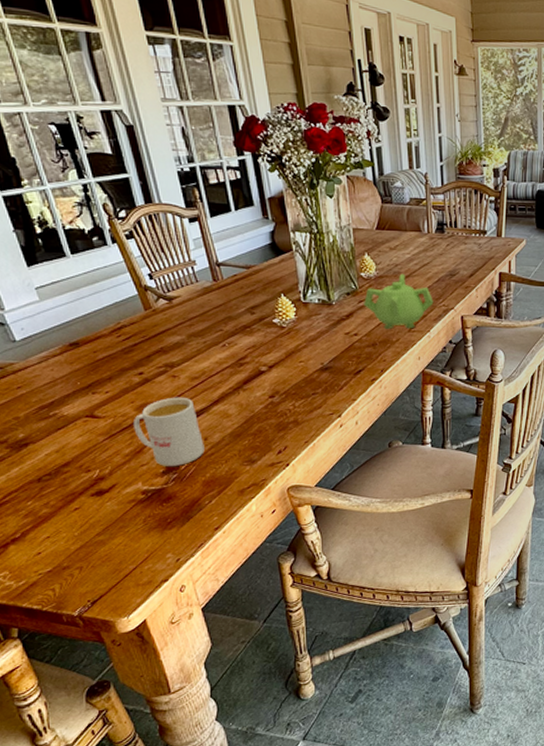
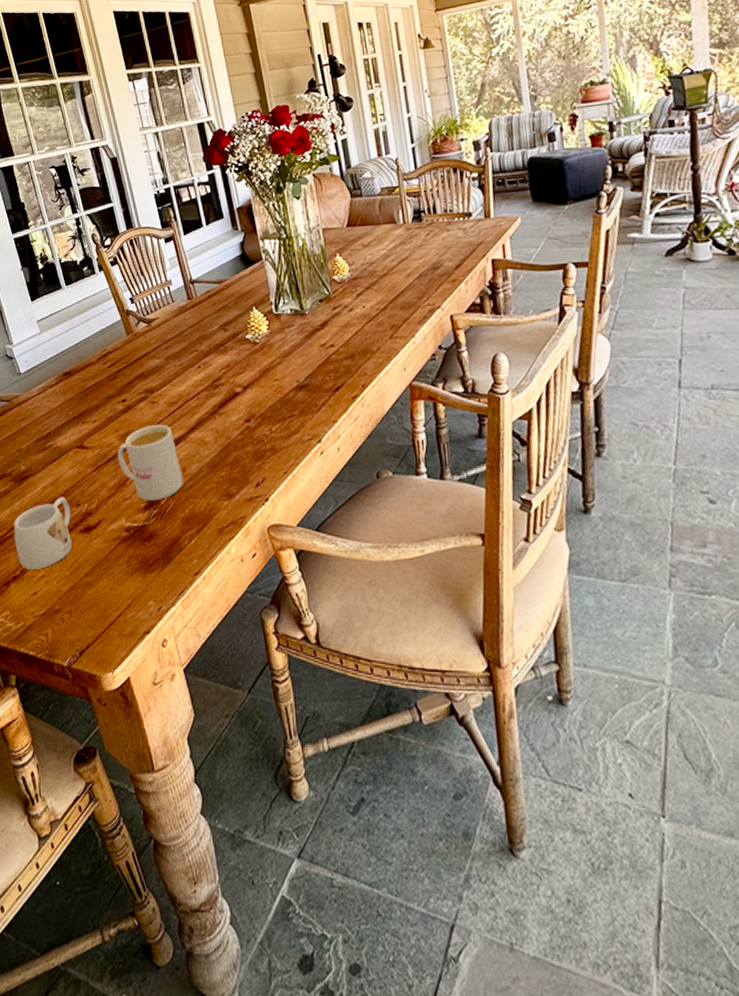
mug: none [11,463,81,532] -> present [14,496,71,569]
teapot: present [364,273,434,329] -> none [338,272,417,337]

